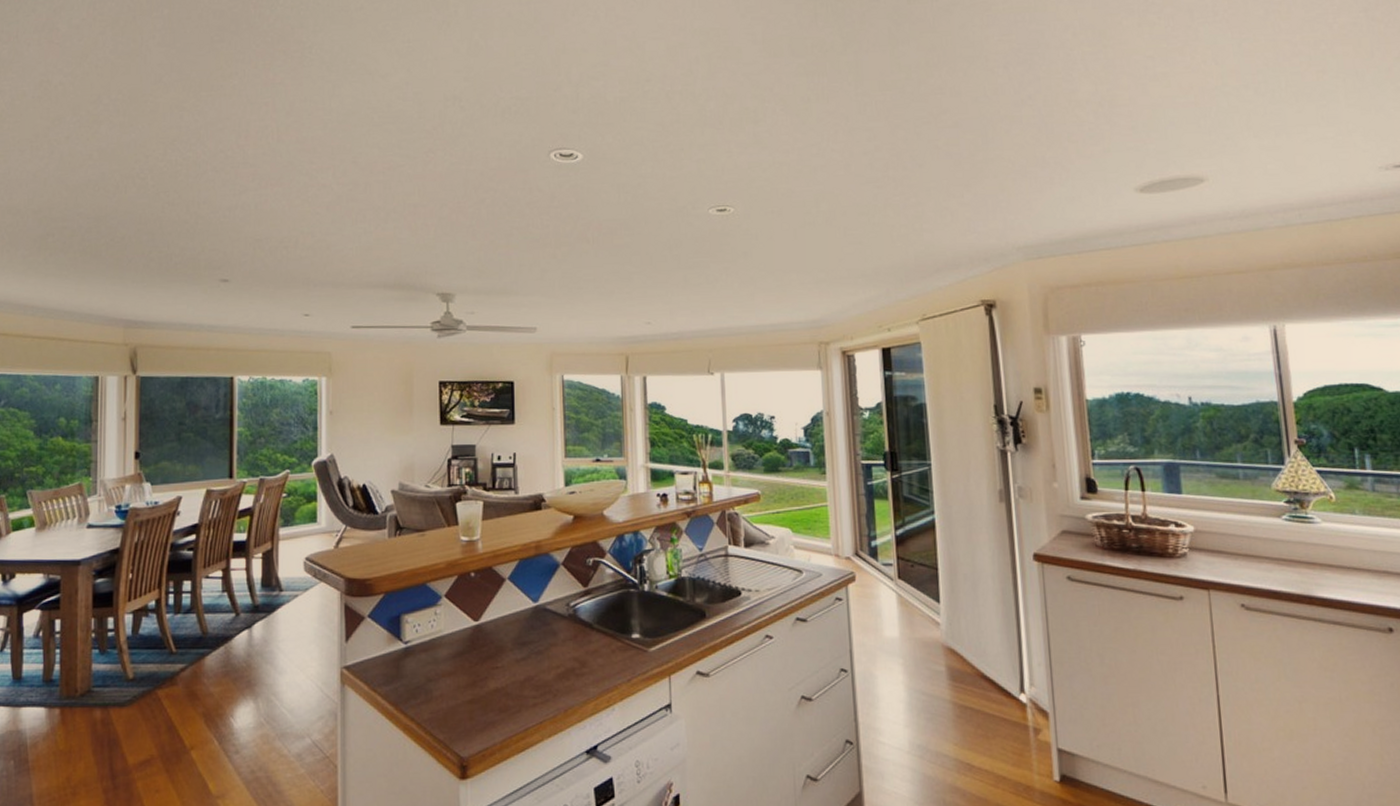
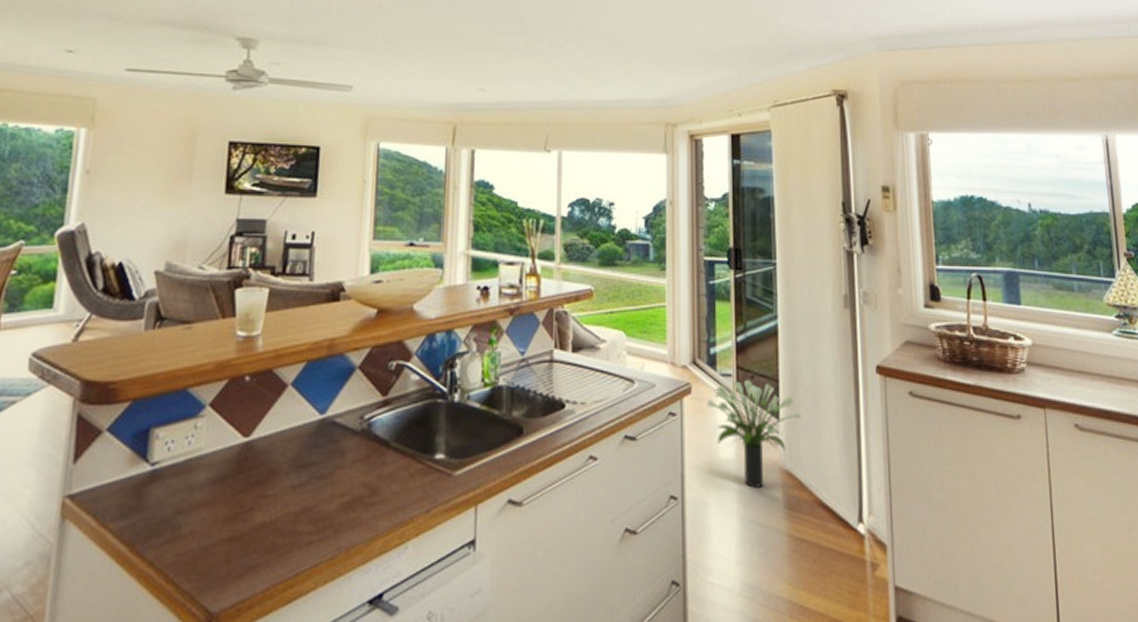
potted plant: none [870,568,961,662] -> present [706,379,801,488]

